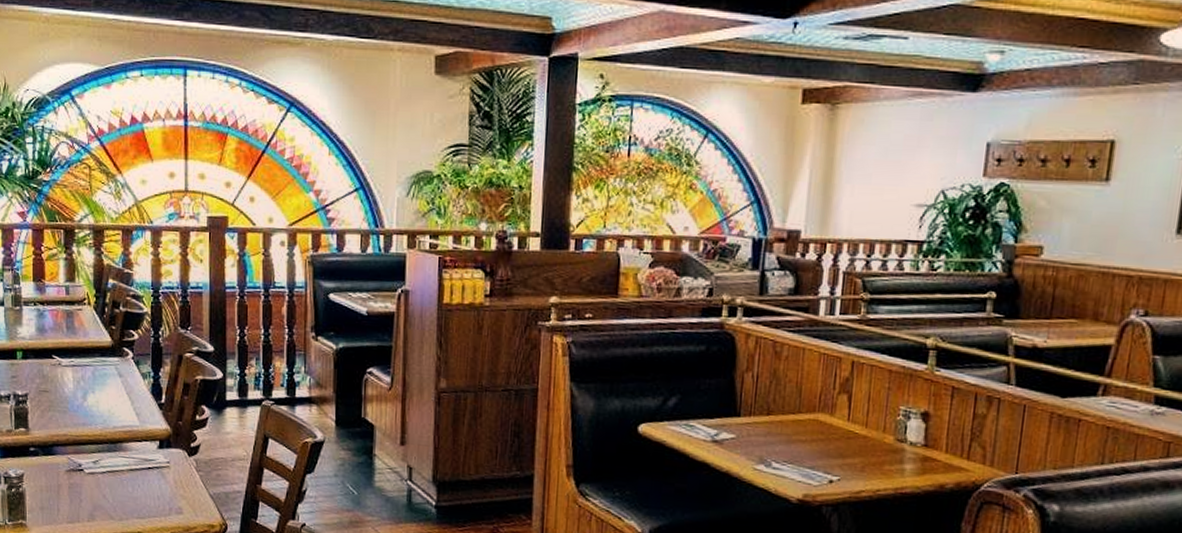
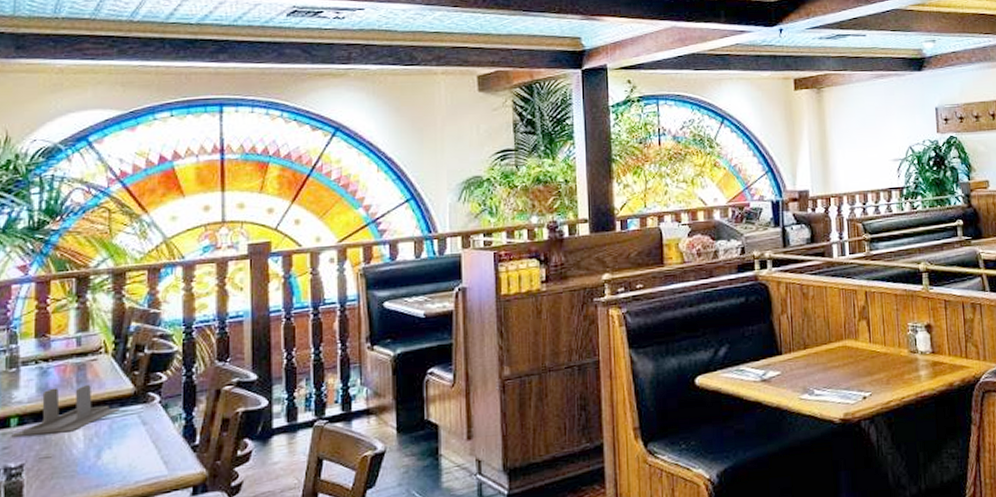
napkin holder: none [18,330,100,372] -> present [11,385,119,437]

